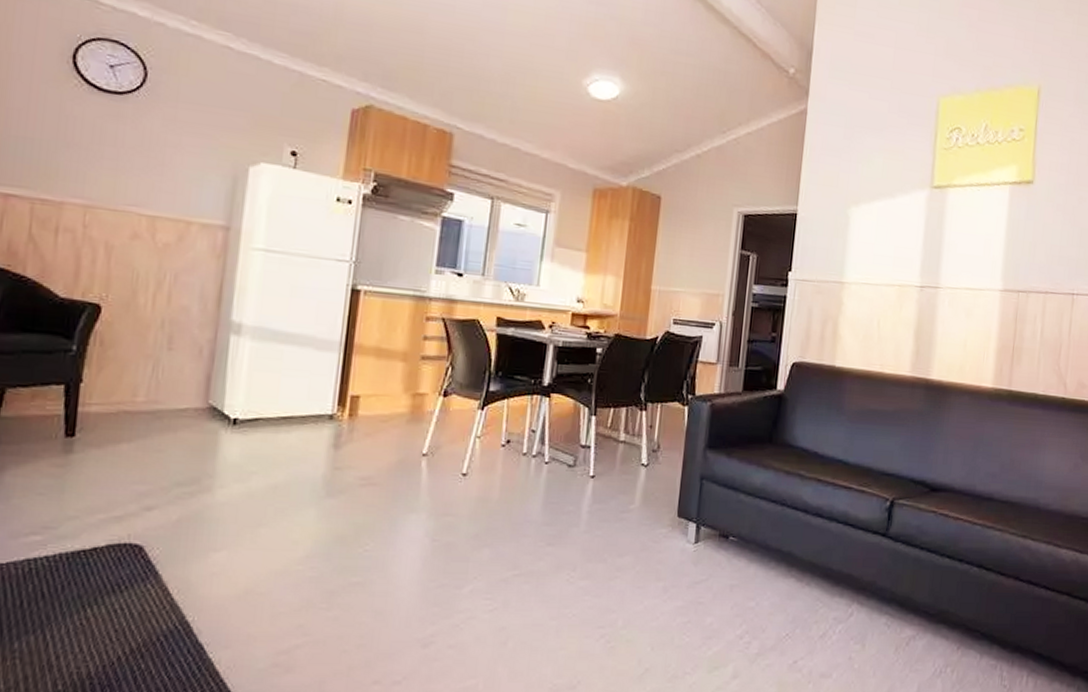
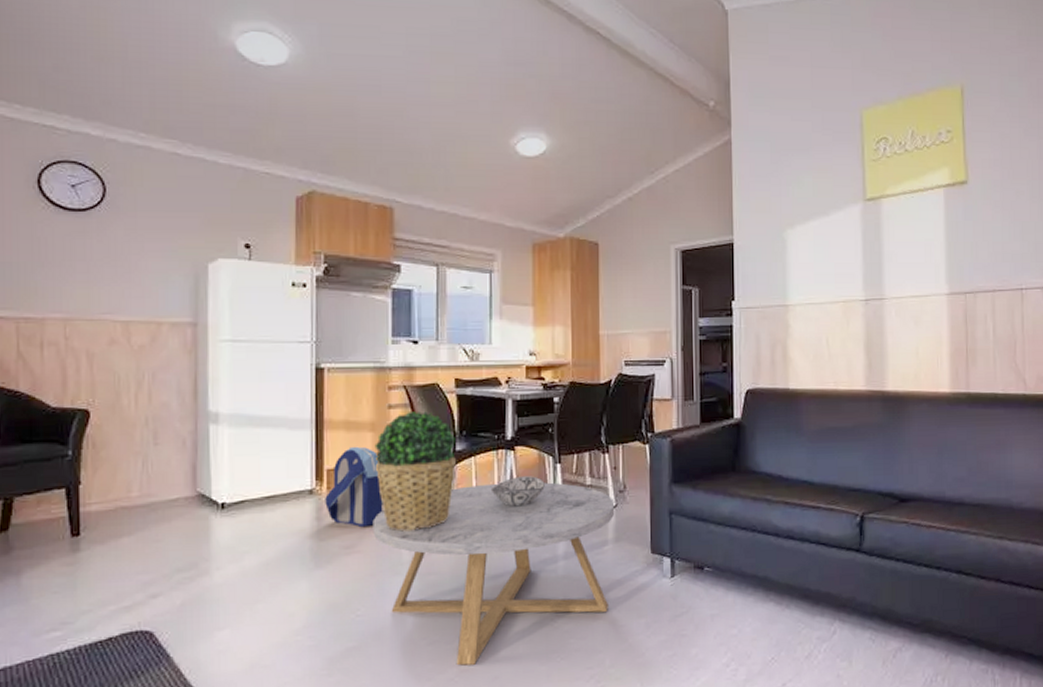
backpack: none [345,374,408,460] -> present [325,446,383,528]
coffee table: none [392,428,647,613] -> present [372,482,615,666]
potted plant: none [402,346,490,469] -> present [374,411,457,532]
decorative bowl: none [520,424,577,456] -> present [490,476,545,507]

